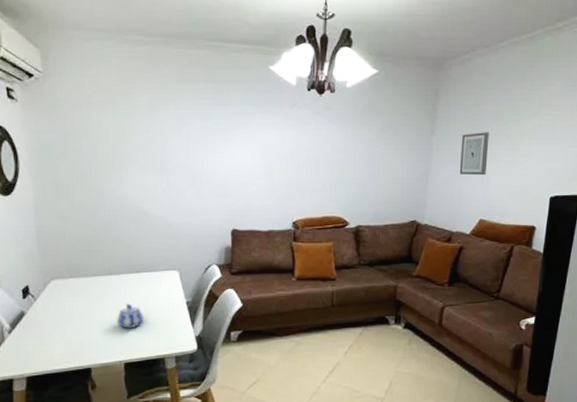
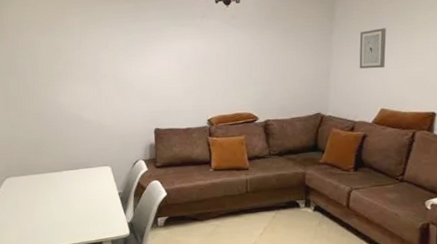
teapot: present [117,303,144,329] -> none [61,196,83,218]

